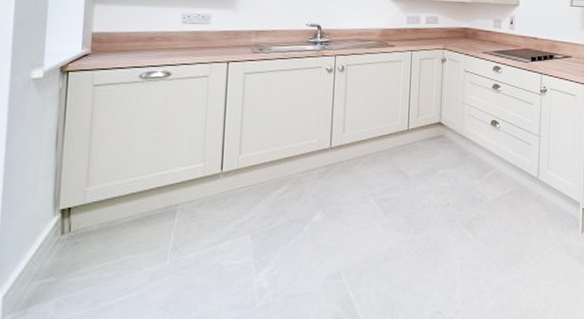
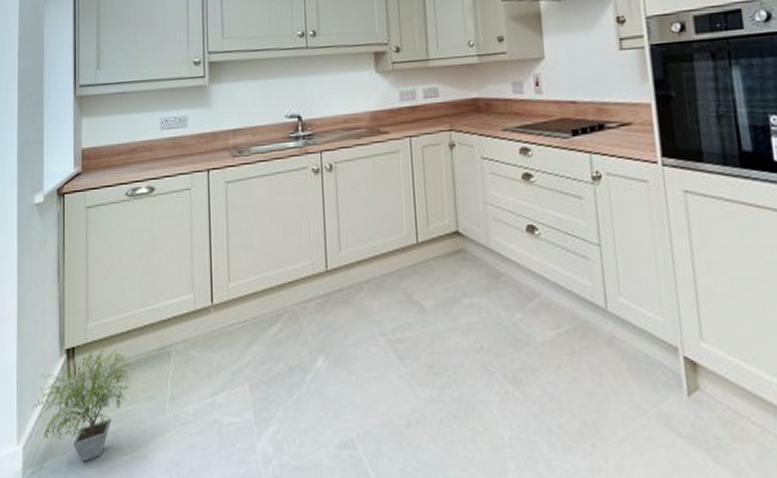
potted plant: none [17,203,138,305] -> present [33,342,135,462]

